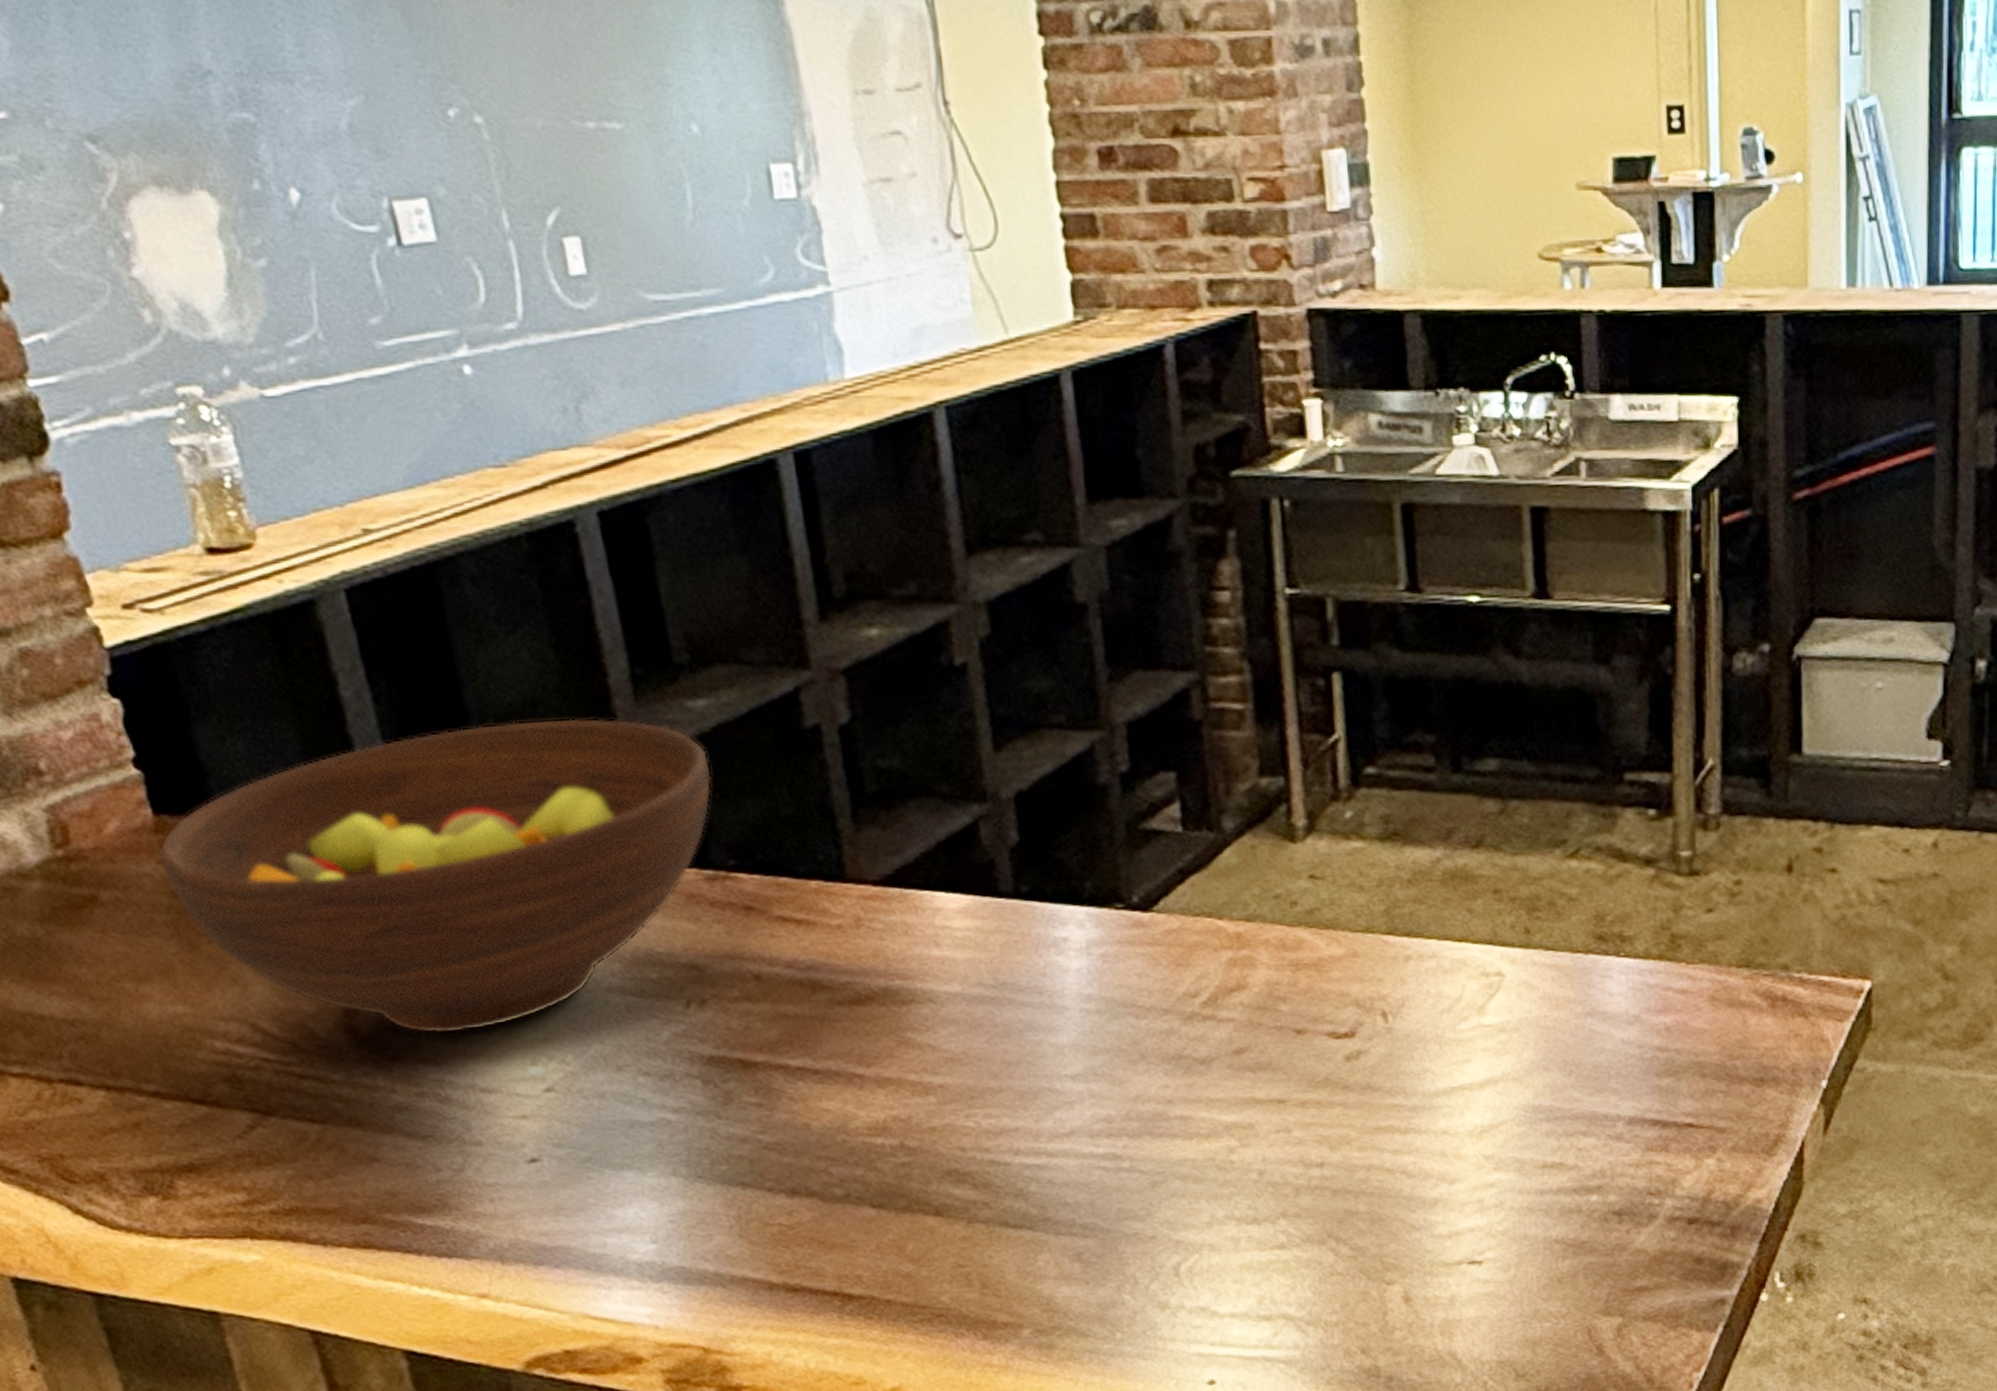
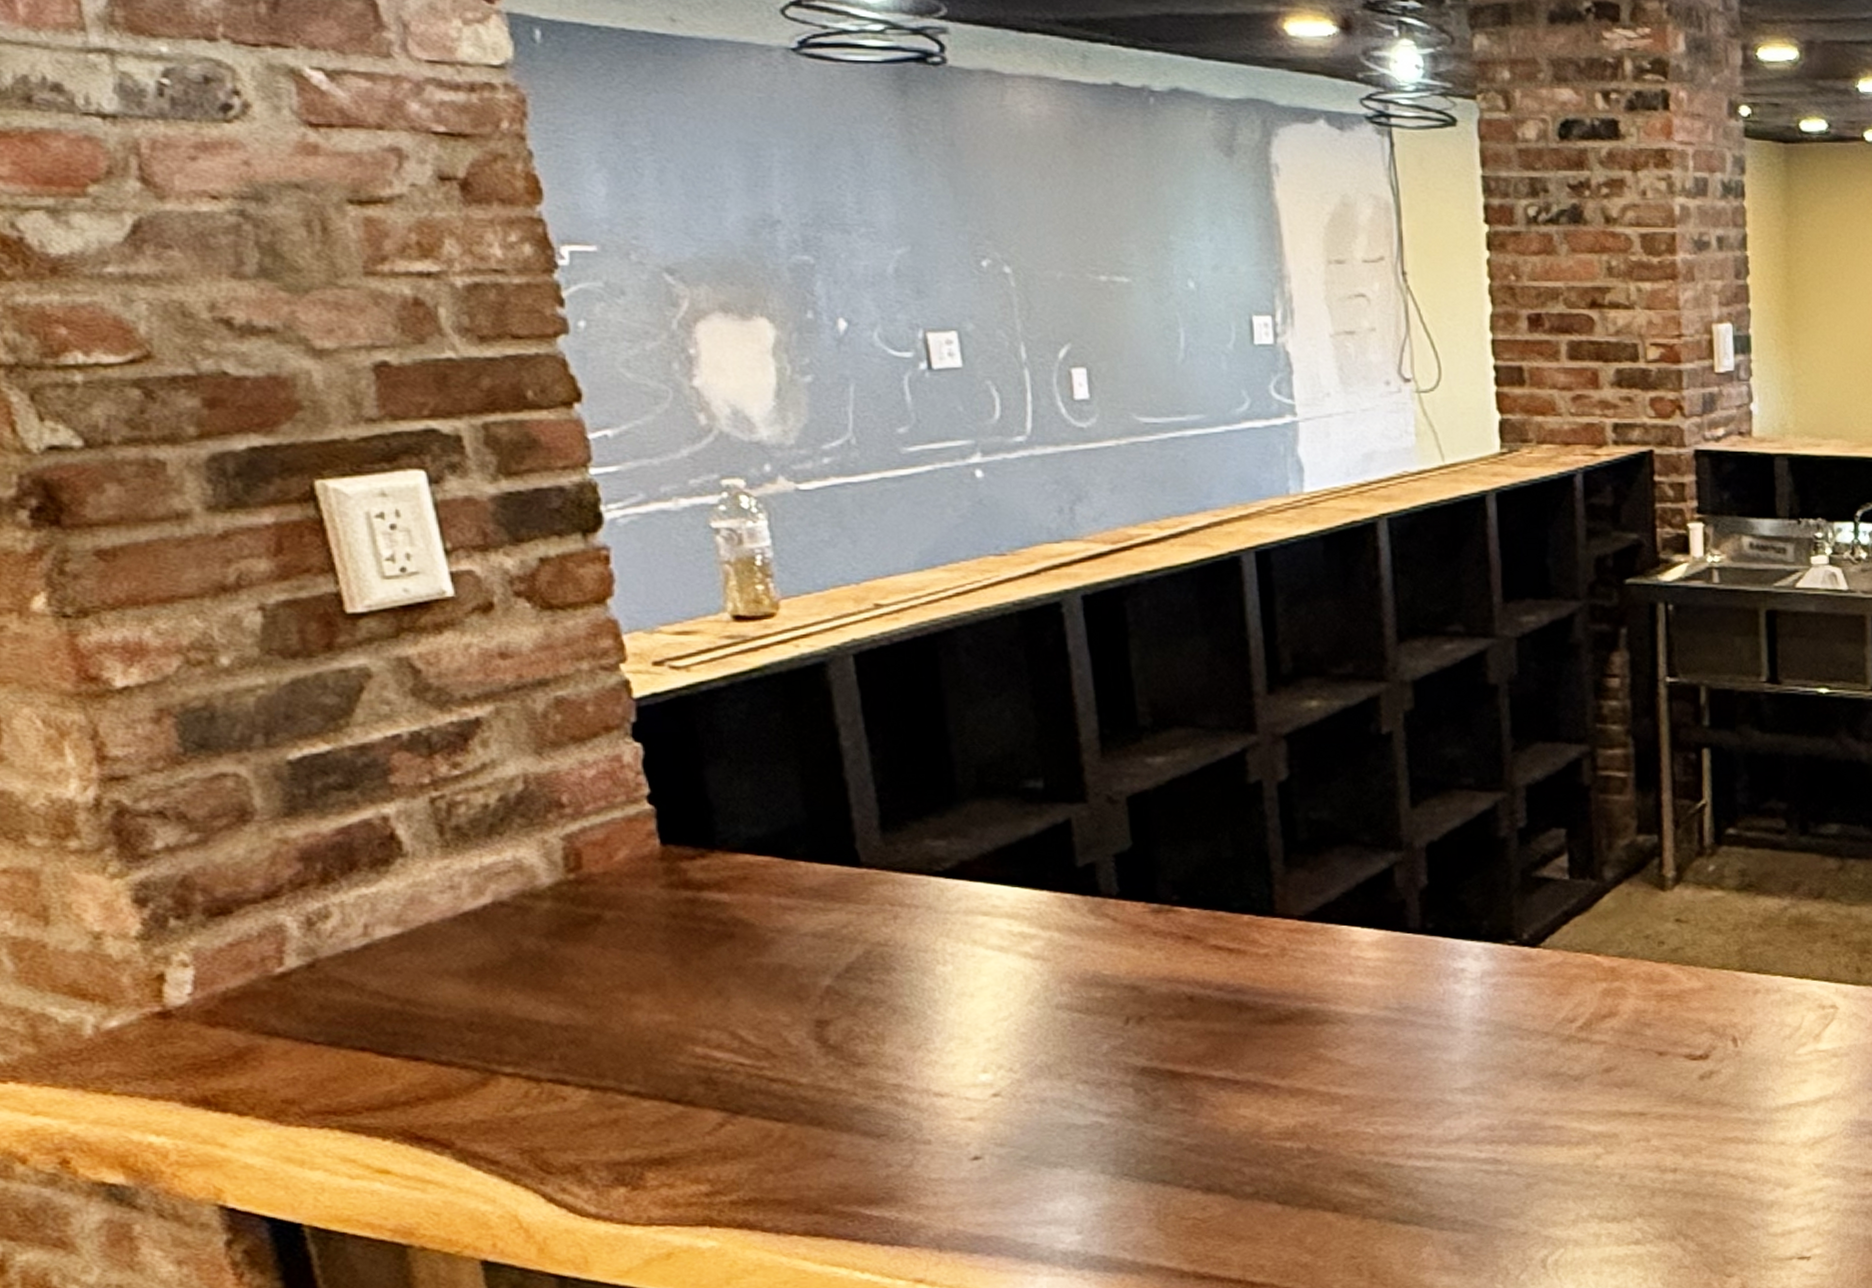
fruit bowl: present [158,717,712,1034] -> none [661,770,1163,1044]

